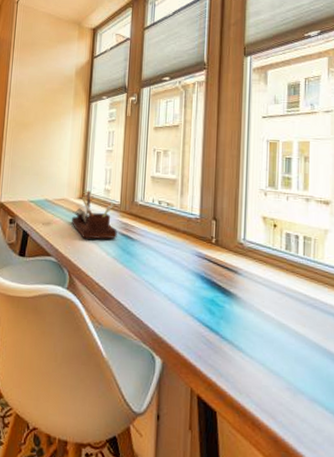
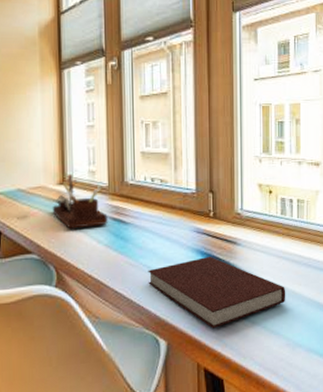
notebook: none [149,281,289,356] -> present [148,256,286,329]

